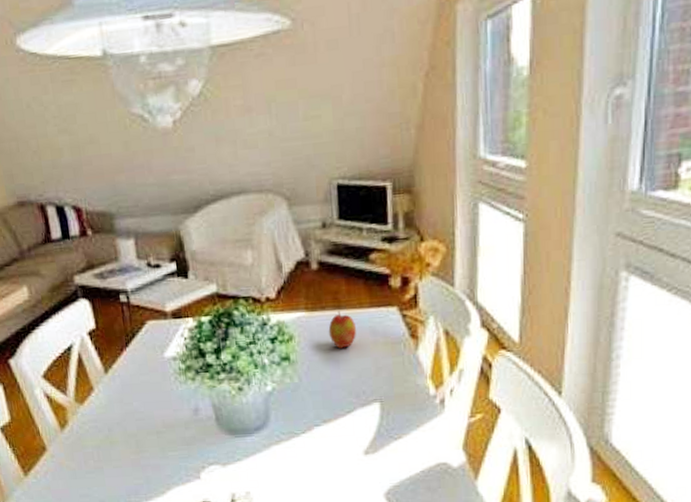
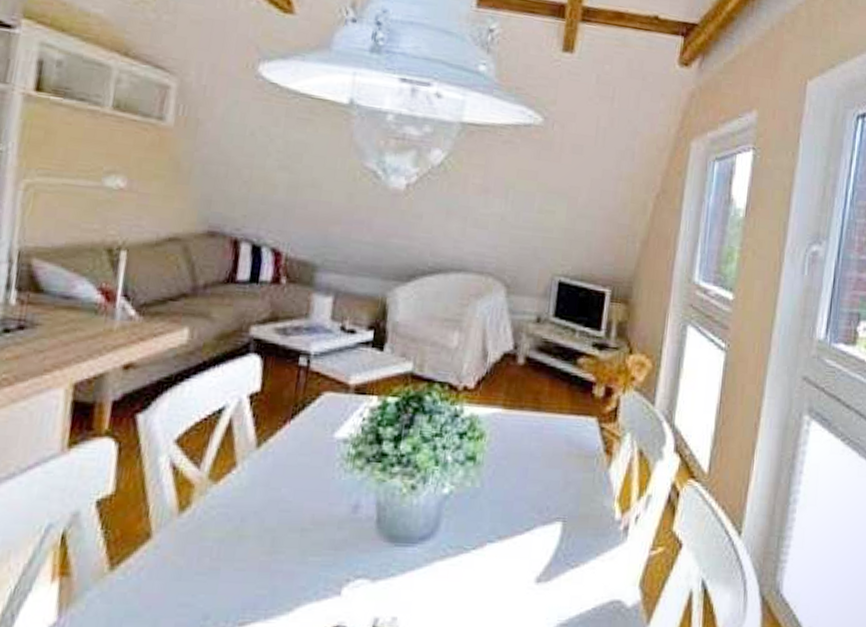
apple: present [328,311,357,349] -> none [522,413,553,455]

